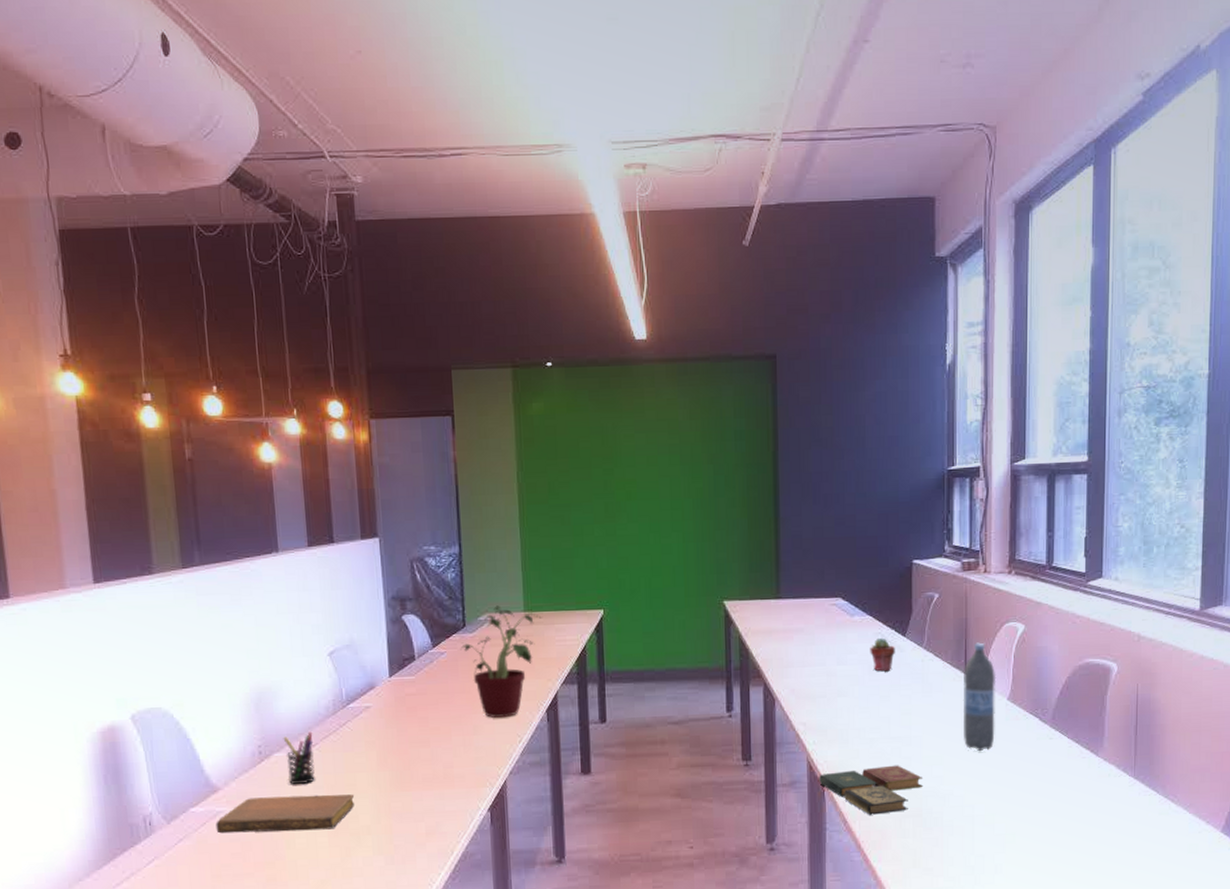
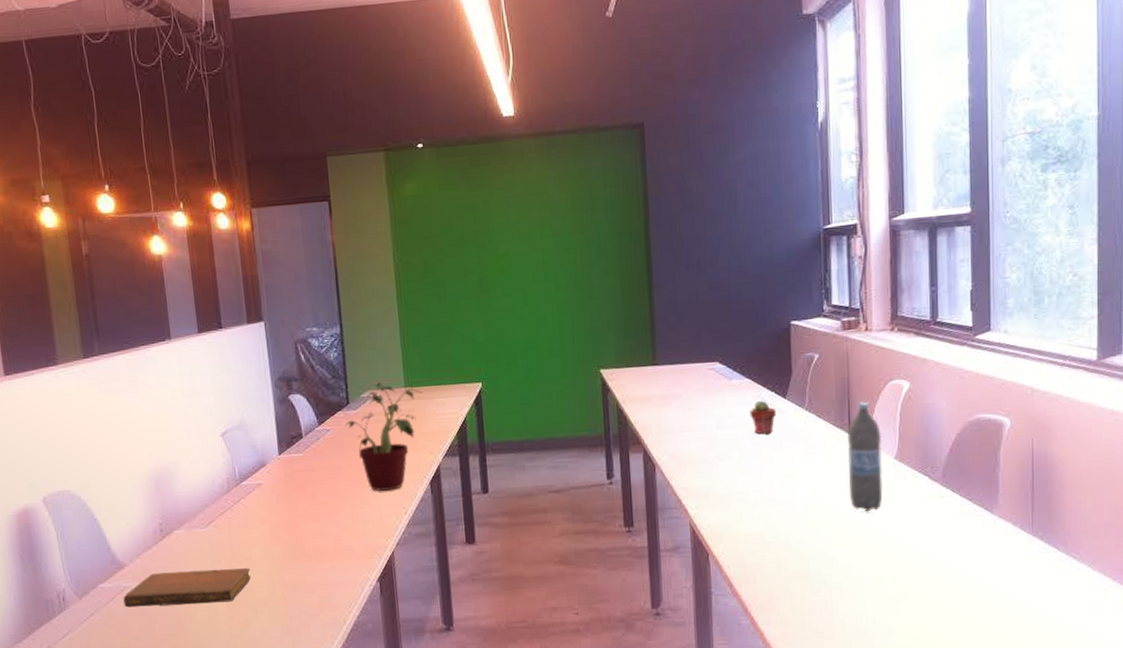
pen holder: present [283,731,315,785] -> none [182,509,213,560]
book: present [819,765,924,815] -> none [702,527,810,578]

